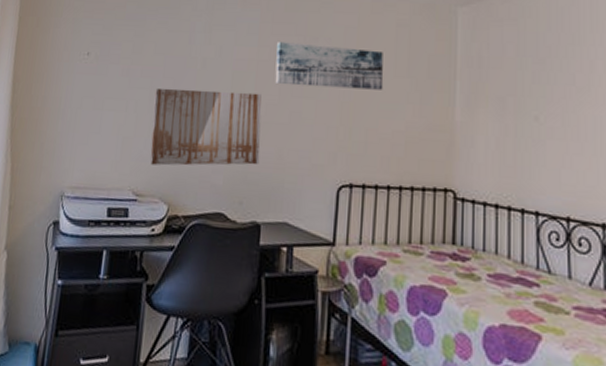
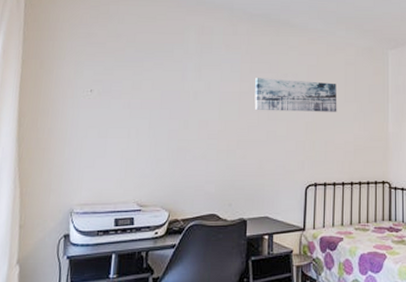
wall art: present [150,87,262,166] -> none [151,117,245,180]

